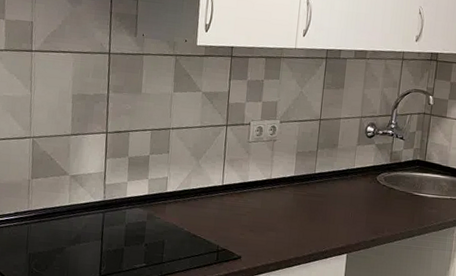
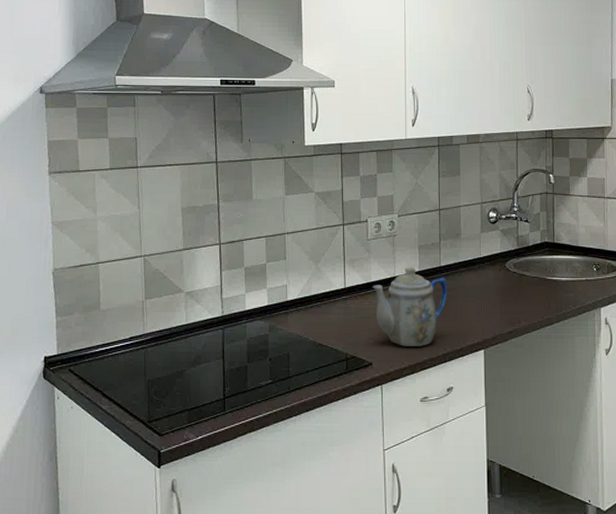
teapot: none [248,171,319,246] -> present [372,267,447,347]

